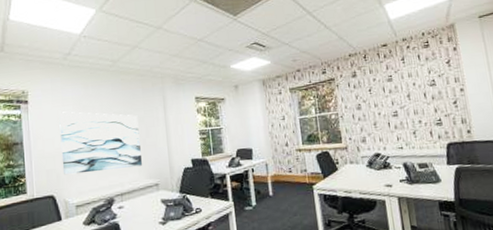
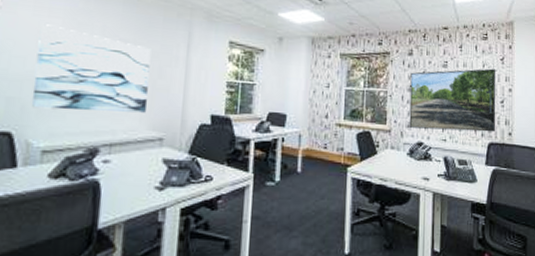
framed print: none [357,73,453,142] -> present [409,68,496,132]

